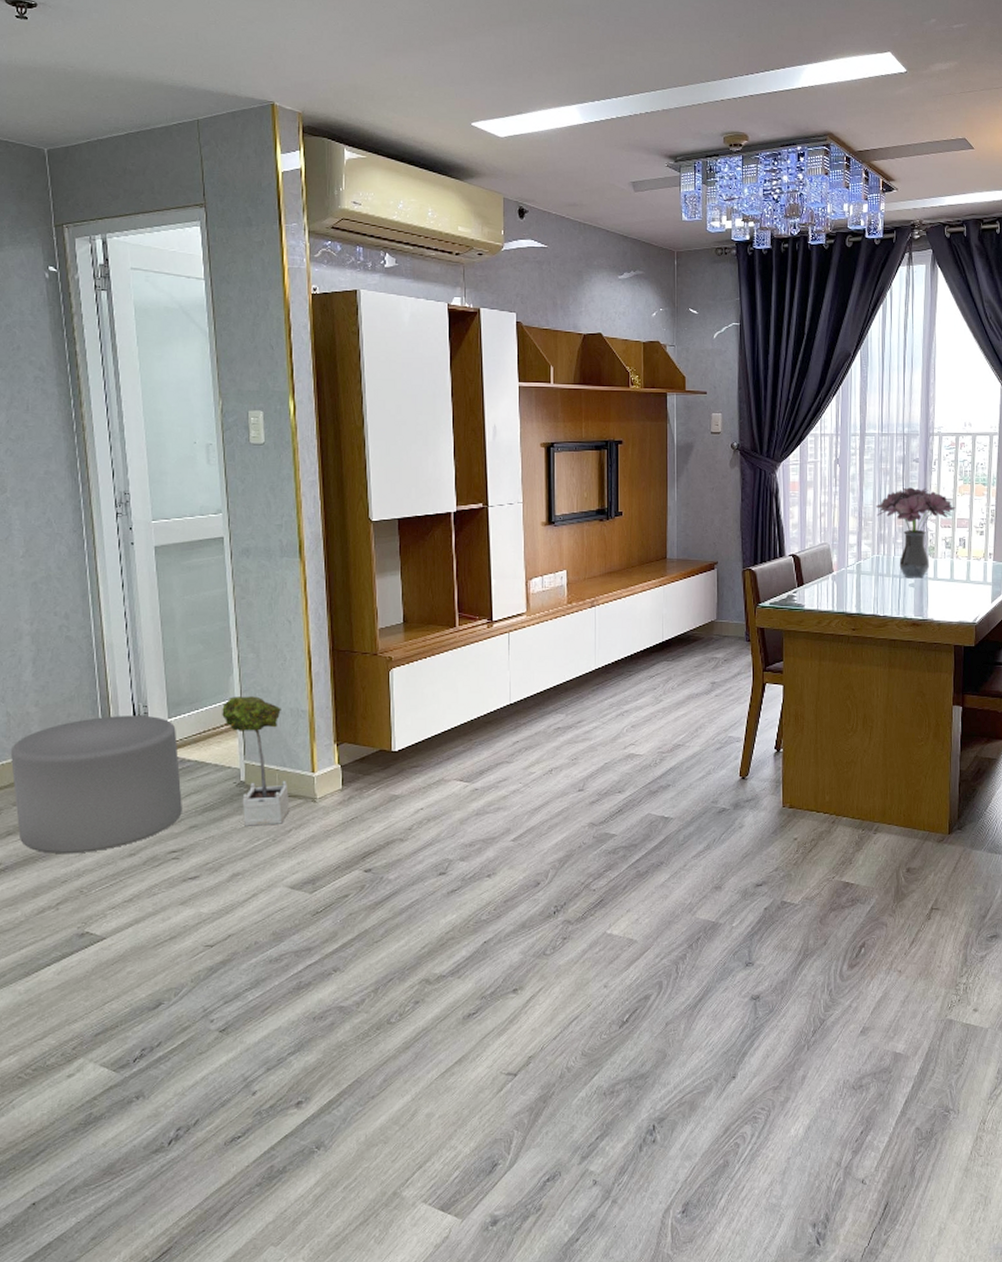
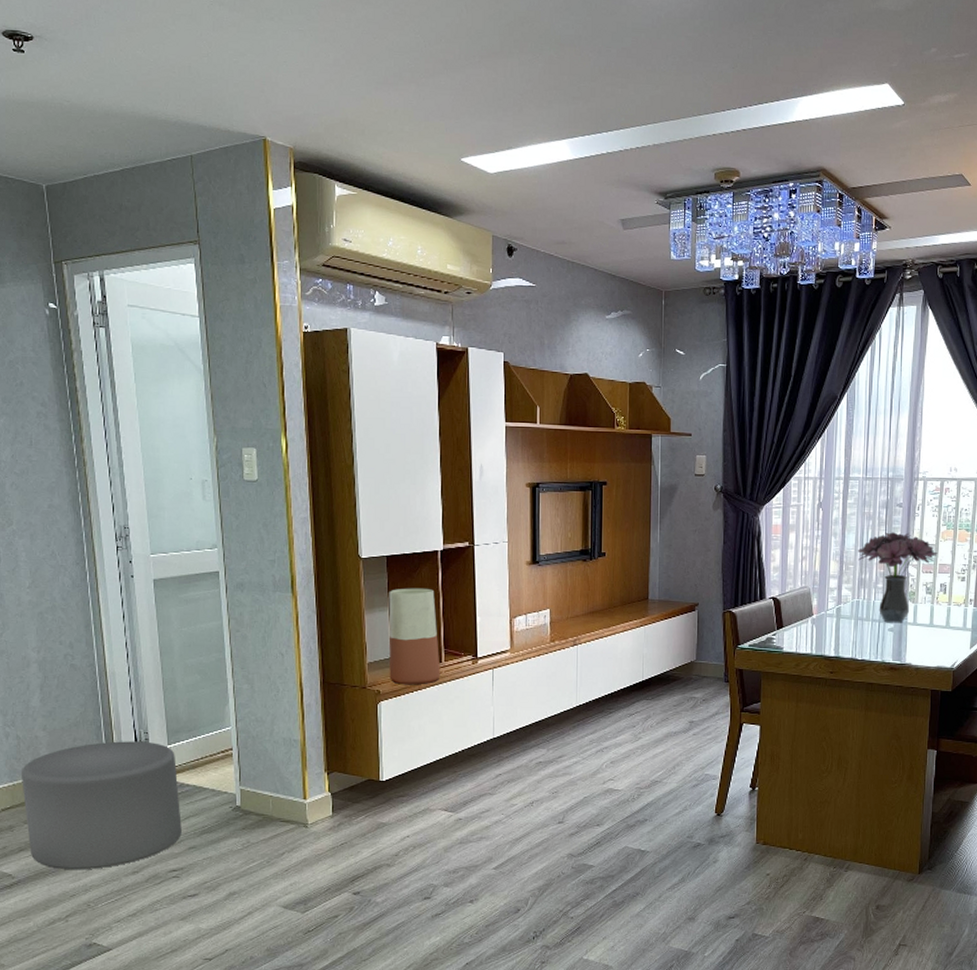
potted tree: present [222,696,290,826] -> none [218,725,283,849]
vase: none [400,551,455,651] -> present [388,588,440,685]

